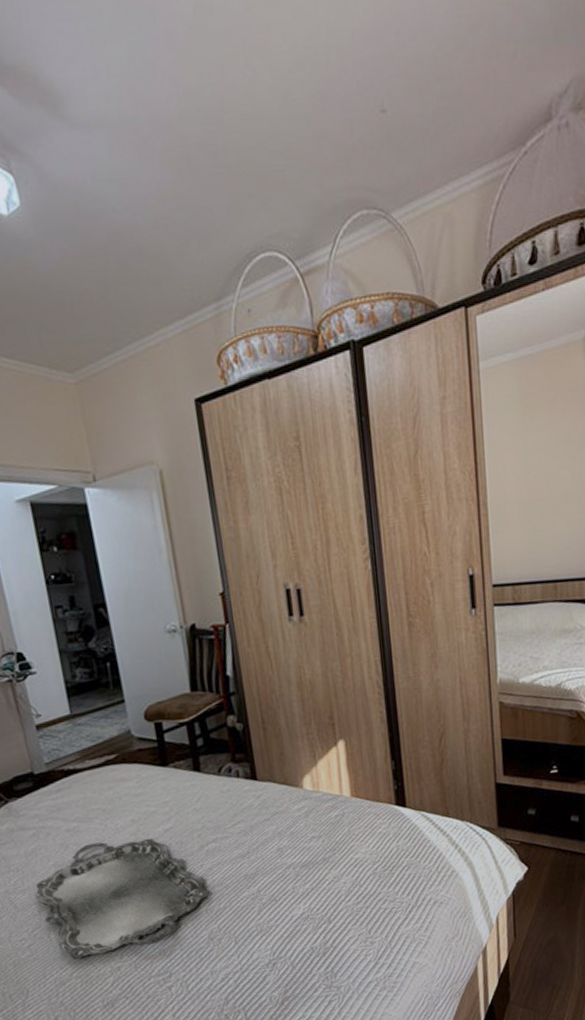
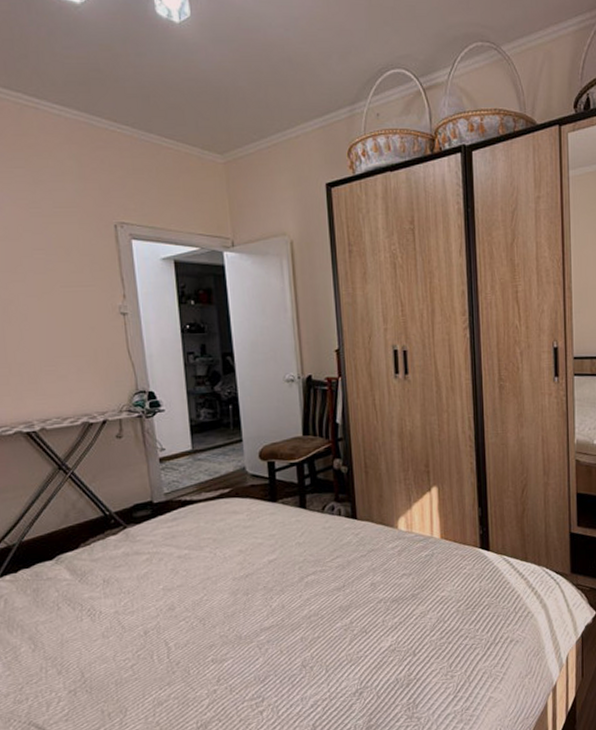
serving tray: present [35,838,211,960] -> none [143,568,307,682]

